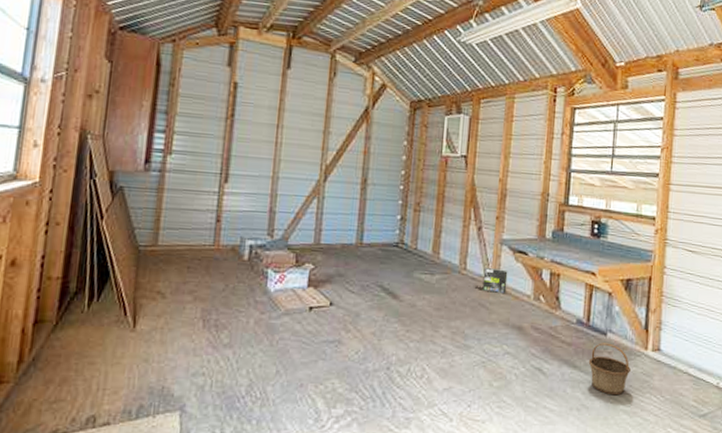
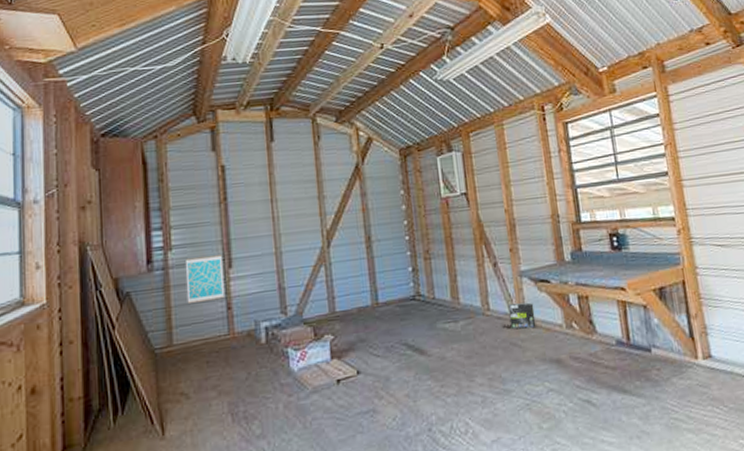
wall art: none [178,166,219,211] -> present [186,255,224,303]
basket: present [588,343,631,396] -> none [638,359,685,416]

